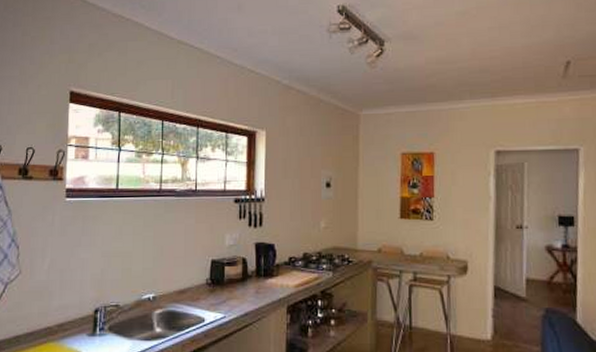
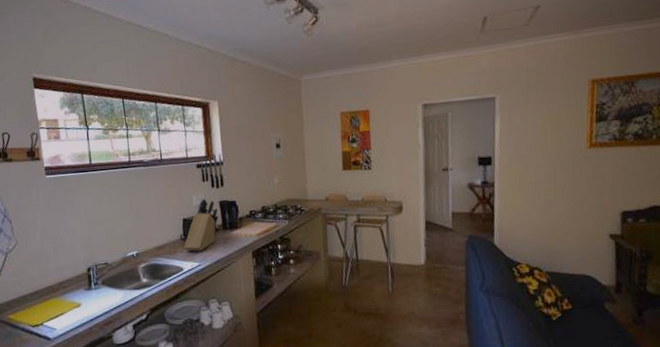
knife block: none [209,238,253,300] -> present [184,198,219,251]

